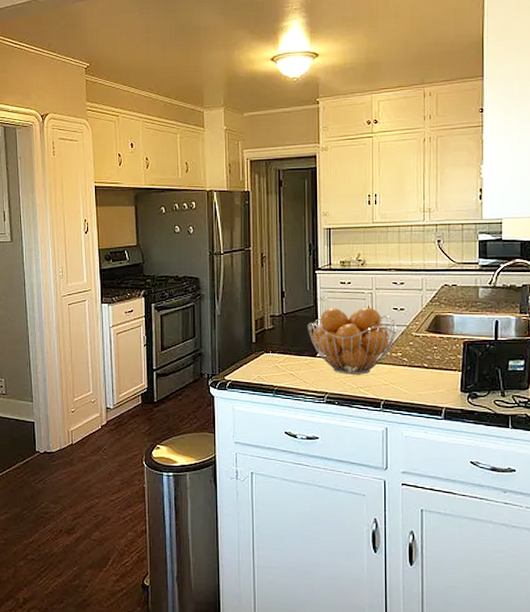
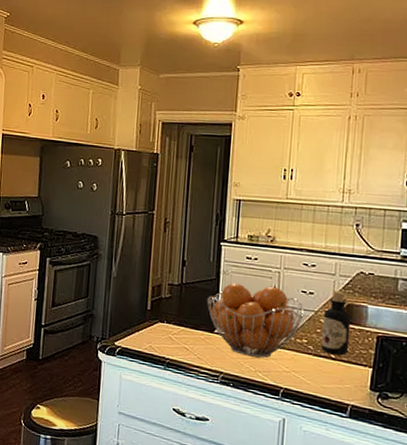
bottle: none [414,304,440,364] -> present [320,290,351,356]

